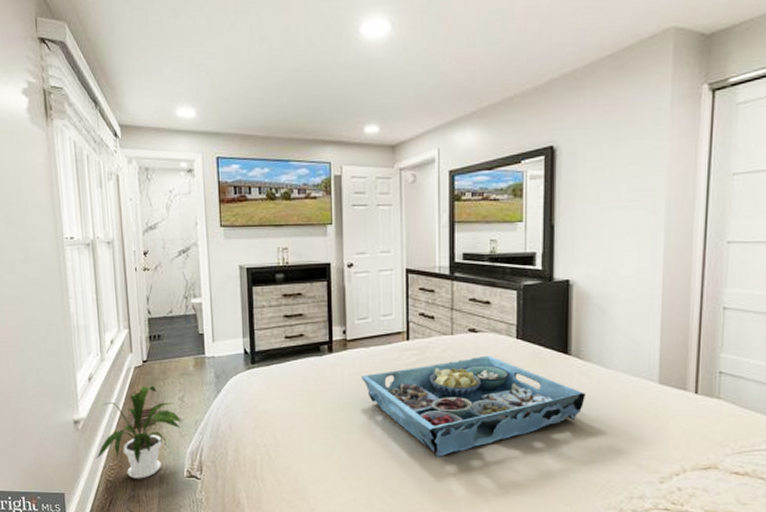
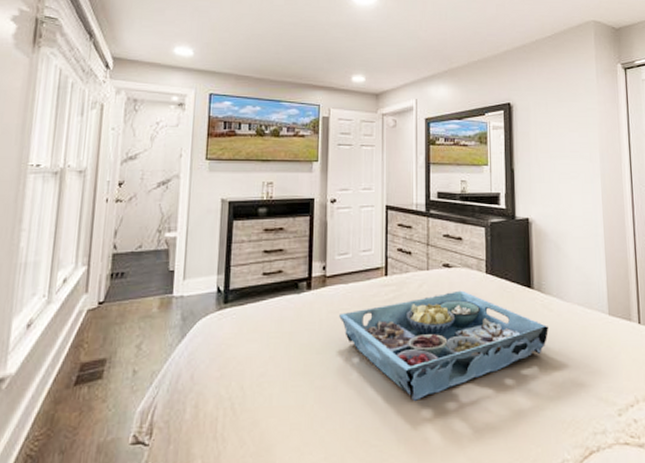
house plant: present [95,385,181,479] -> none [16,331,134,451]

